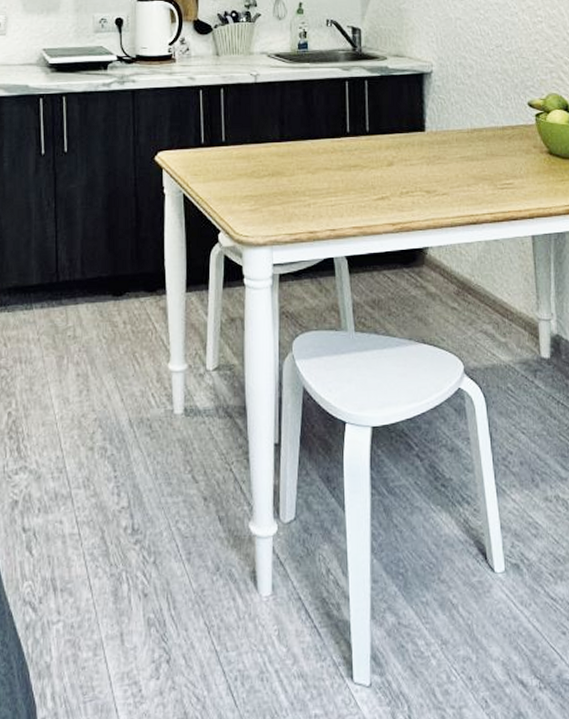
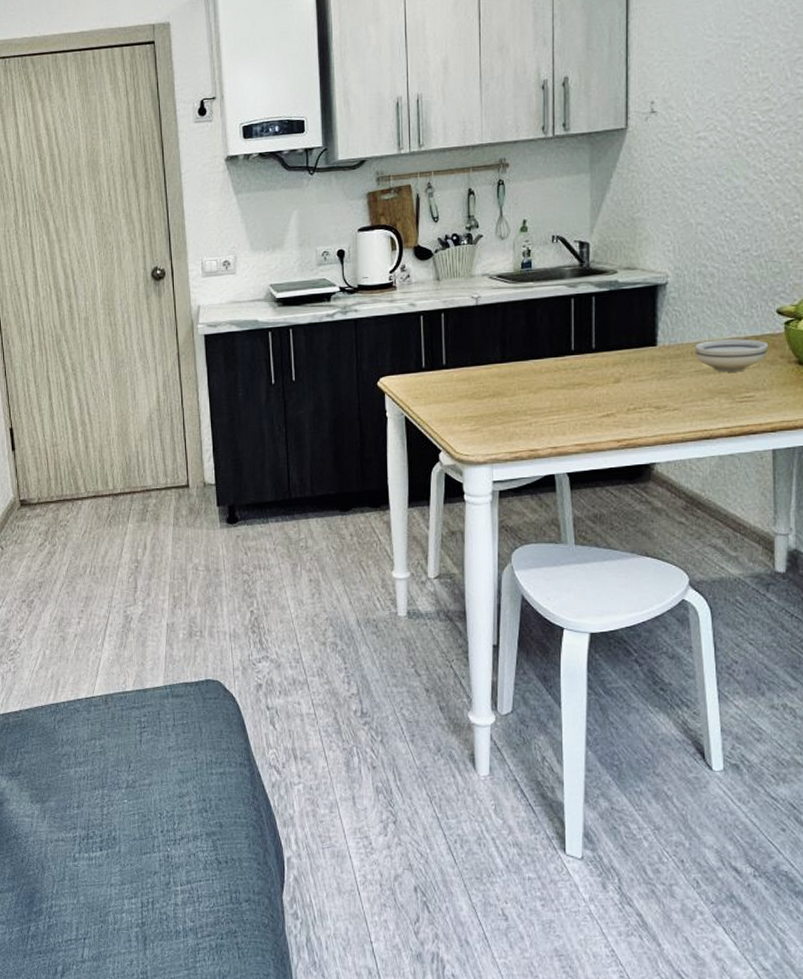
bowl: none [459,128,523,159] -> present [695,339,768,372]

